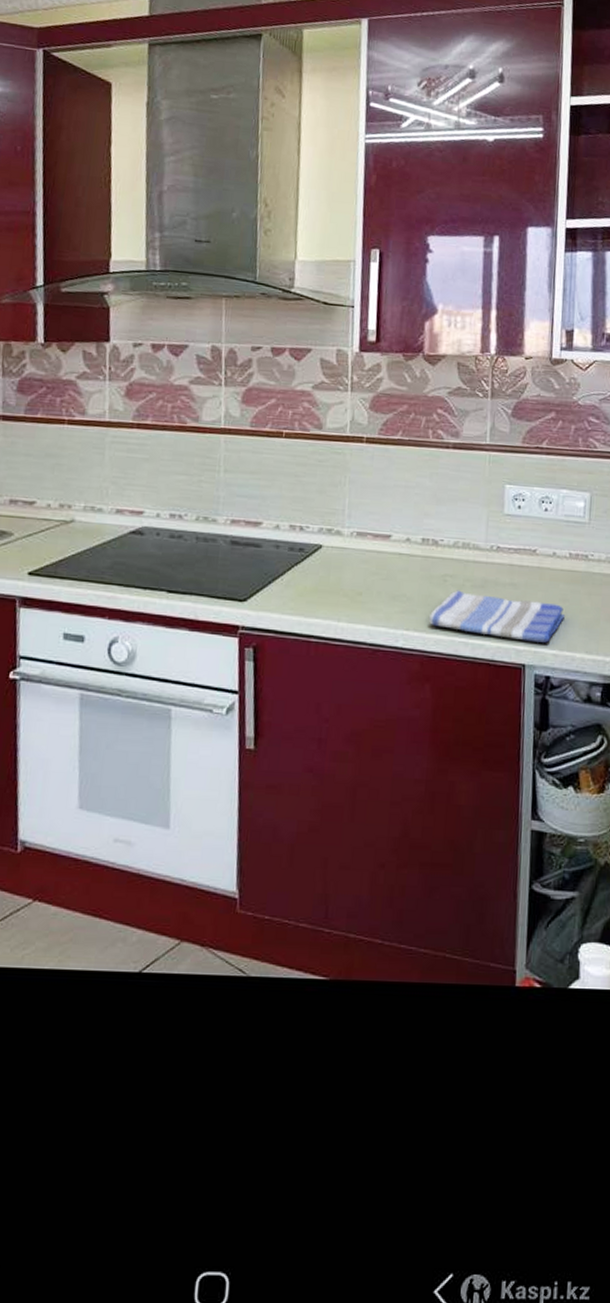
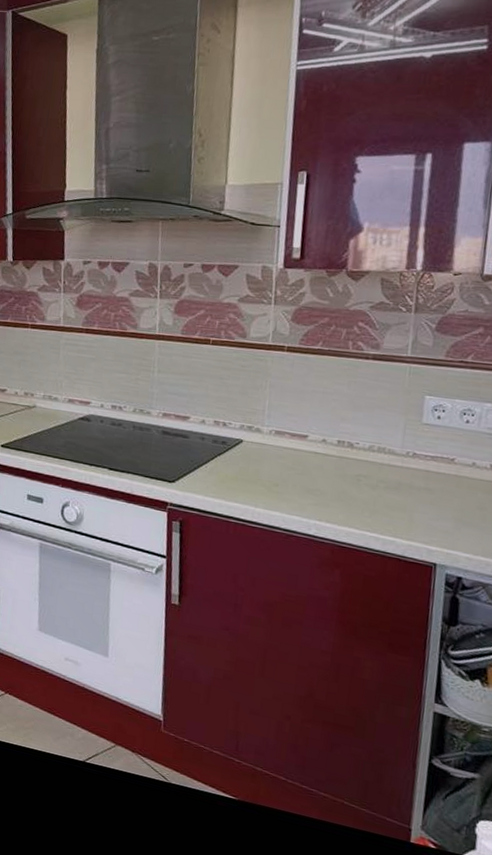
dish towel: present [429,590,566,643] -> none [341,489,483,546]

